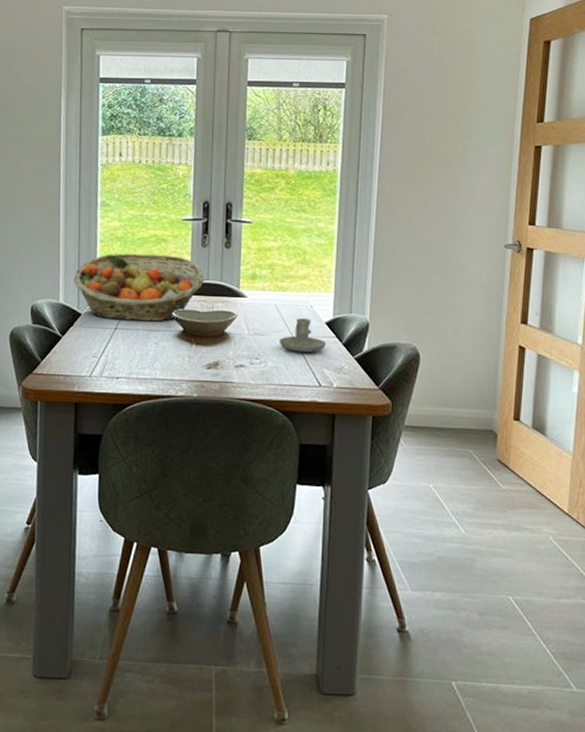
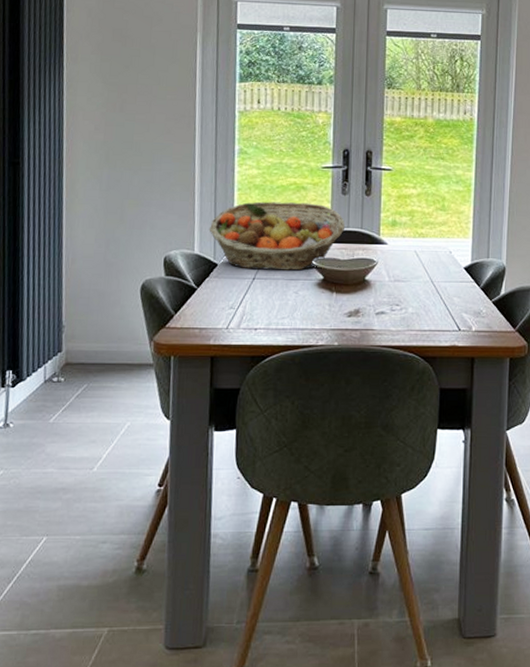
candle holder: present [279,318,327,352] -> none [419,264,465,297]

